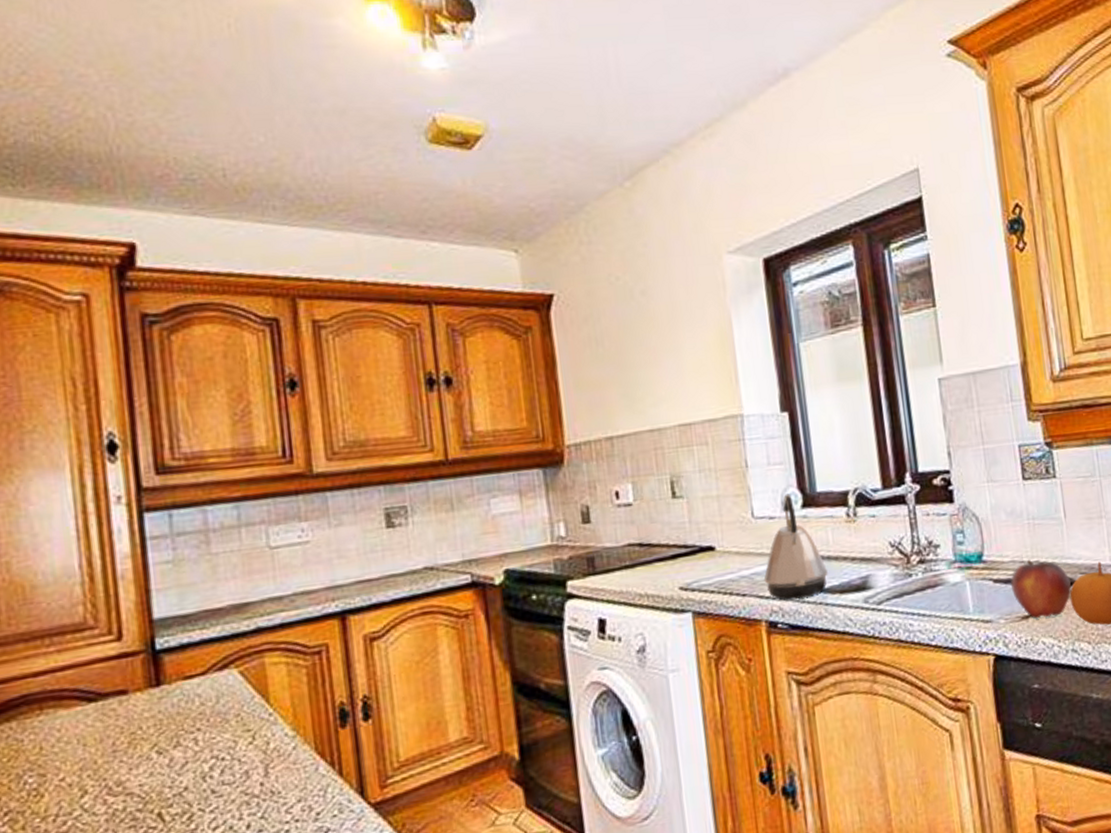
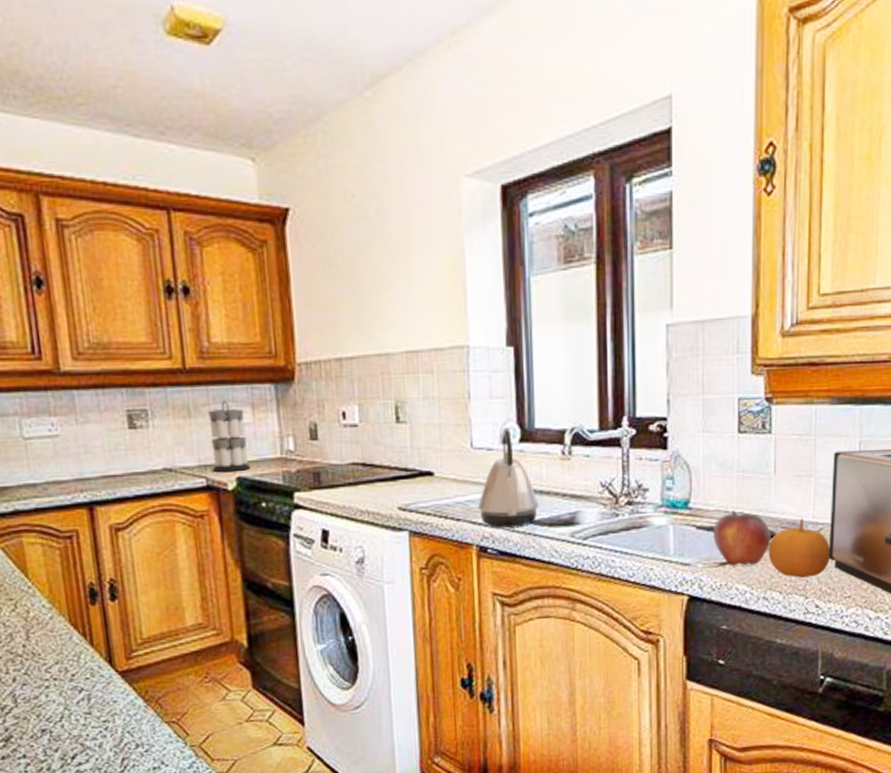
spice rack: none [472,489,519,567] -> present [208,400,251,473]

